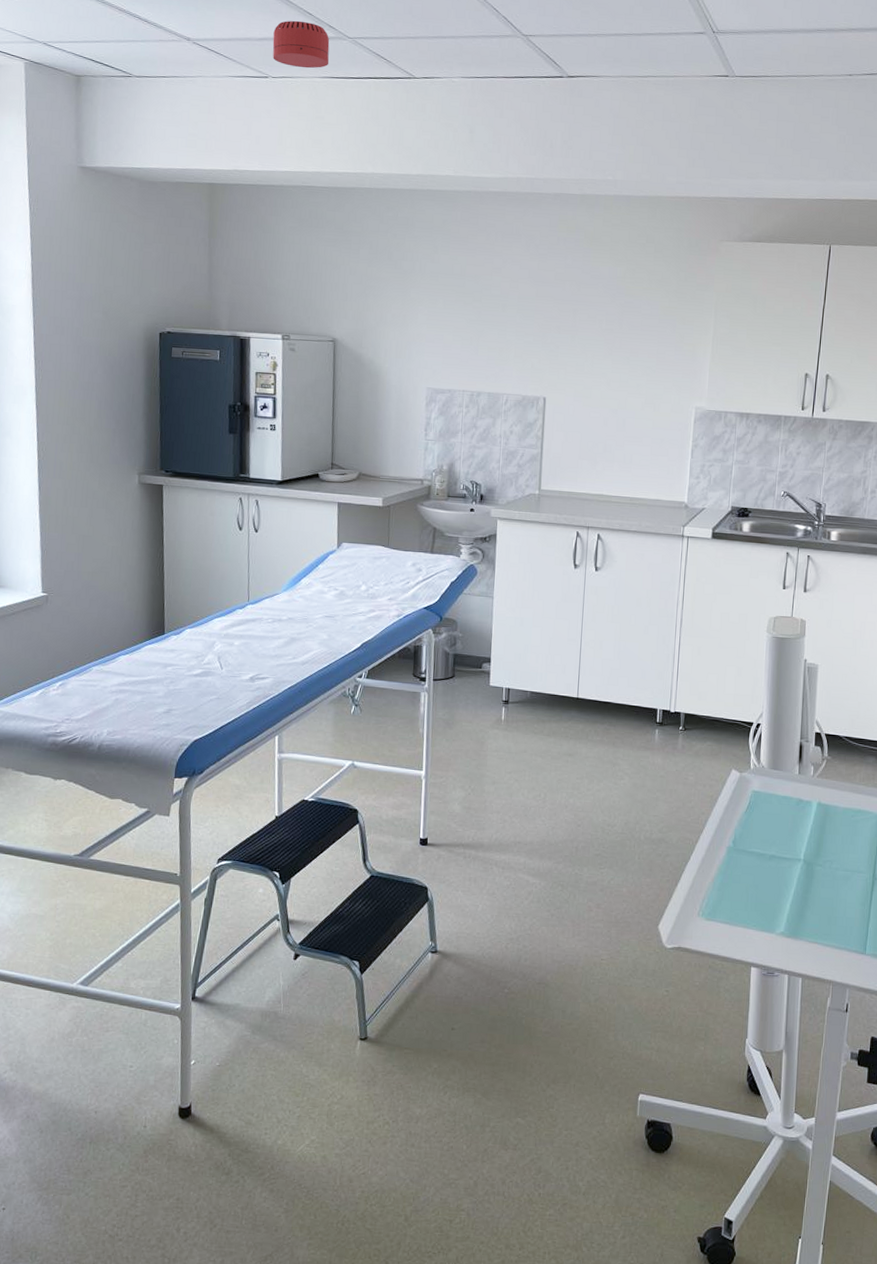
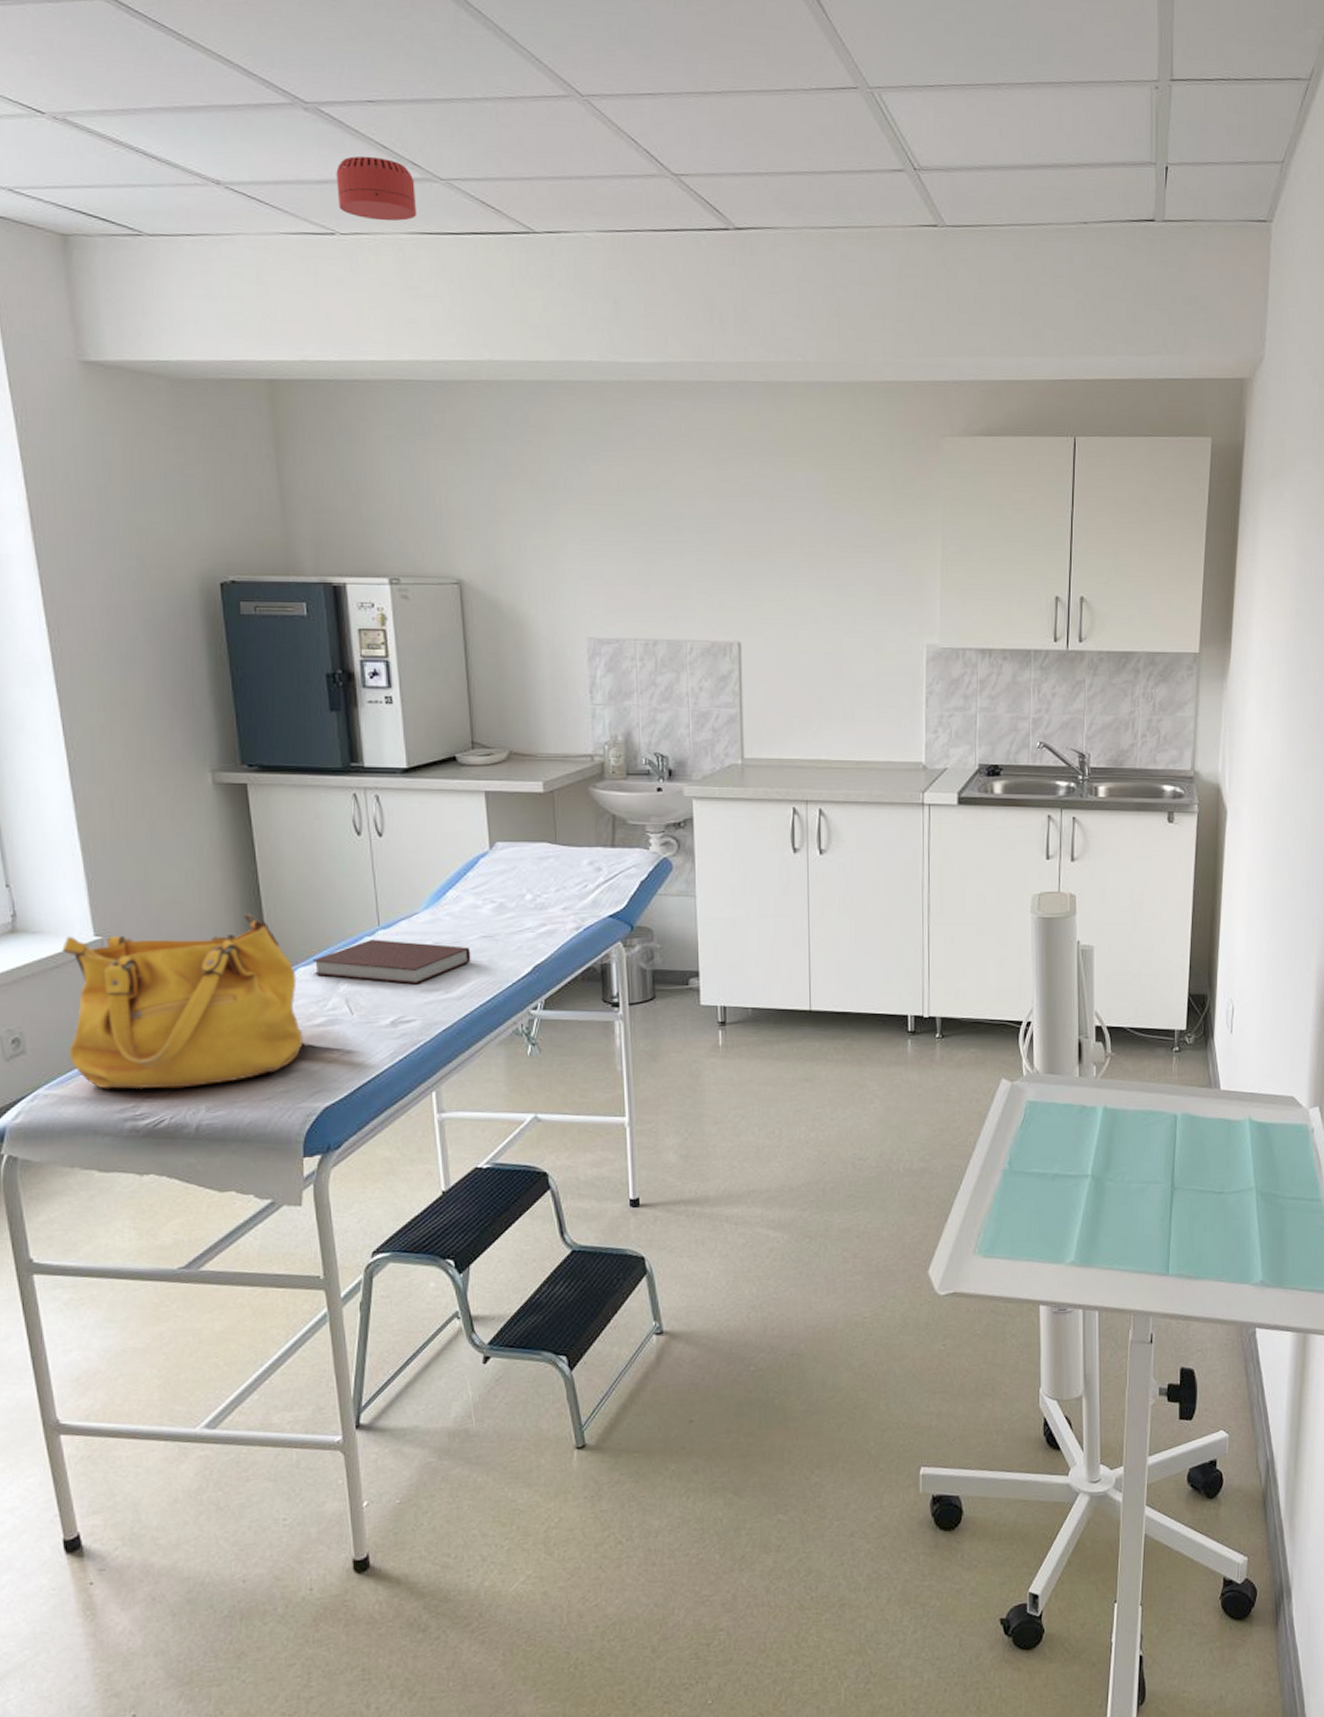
handbag: none [14,583,184,715] -> present [62,913,303,1089]
notebook: none [196,612,315,650] -> present [313,939,471,985]

